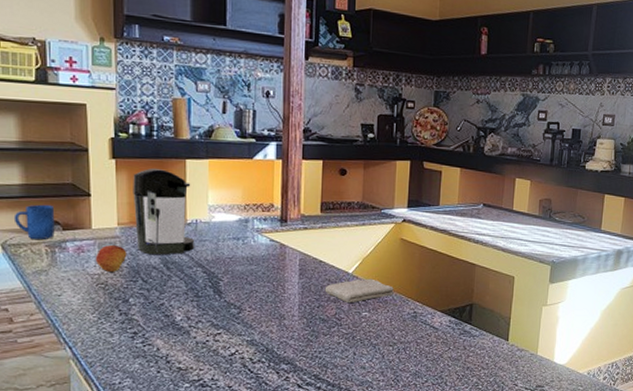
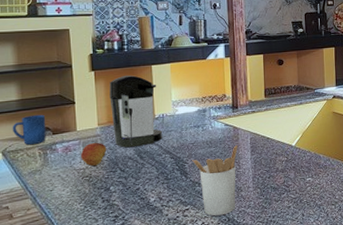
utensil holder: none [228,266,284,345] -> present [192,145,238,216]
washcloth: present [324,278,394,303] -> none [273,148,331,171]

